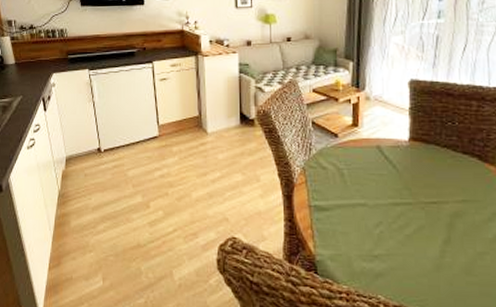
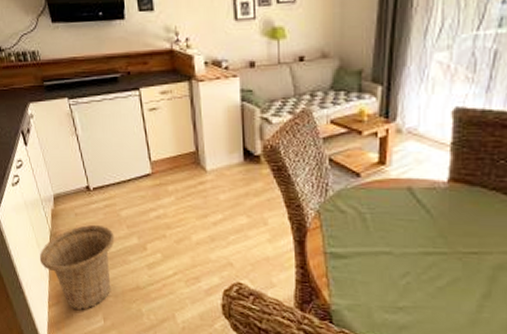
basket: none [45,184,120,271] -> present [39,224,115,310]

